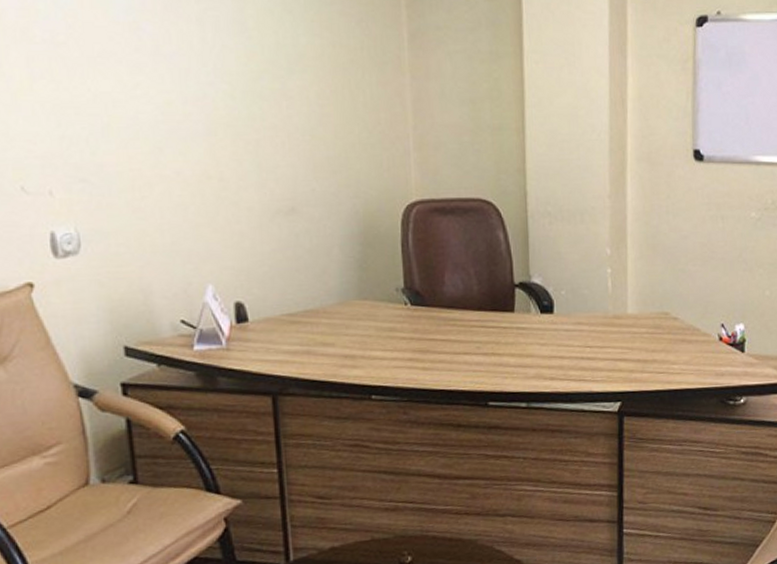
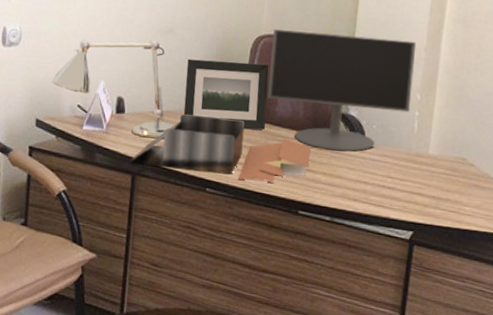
desk lamp: none [135,224,318,348] -> present [50,39,174,139]
desk organizer: none [265,307,410,382] -> present [129,114,245,175]
picture frame: none [322,237,433,318] -> present [183,59,269,130]
papers: none [410,321,493,380] -> present [238,137,311,184]
computer monitor: none [427,188,601,327] -> present [267,29,416,152]

